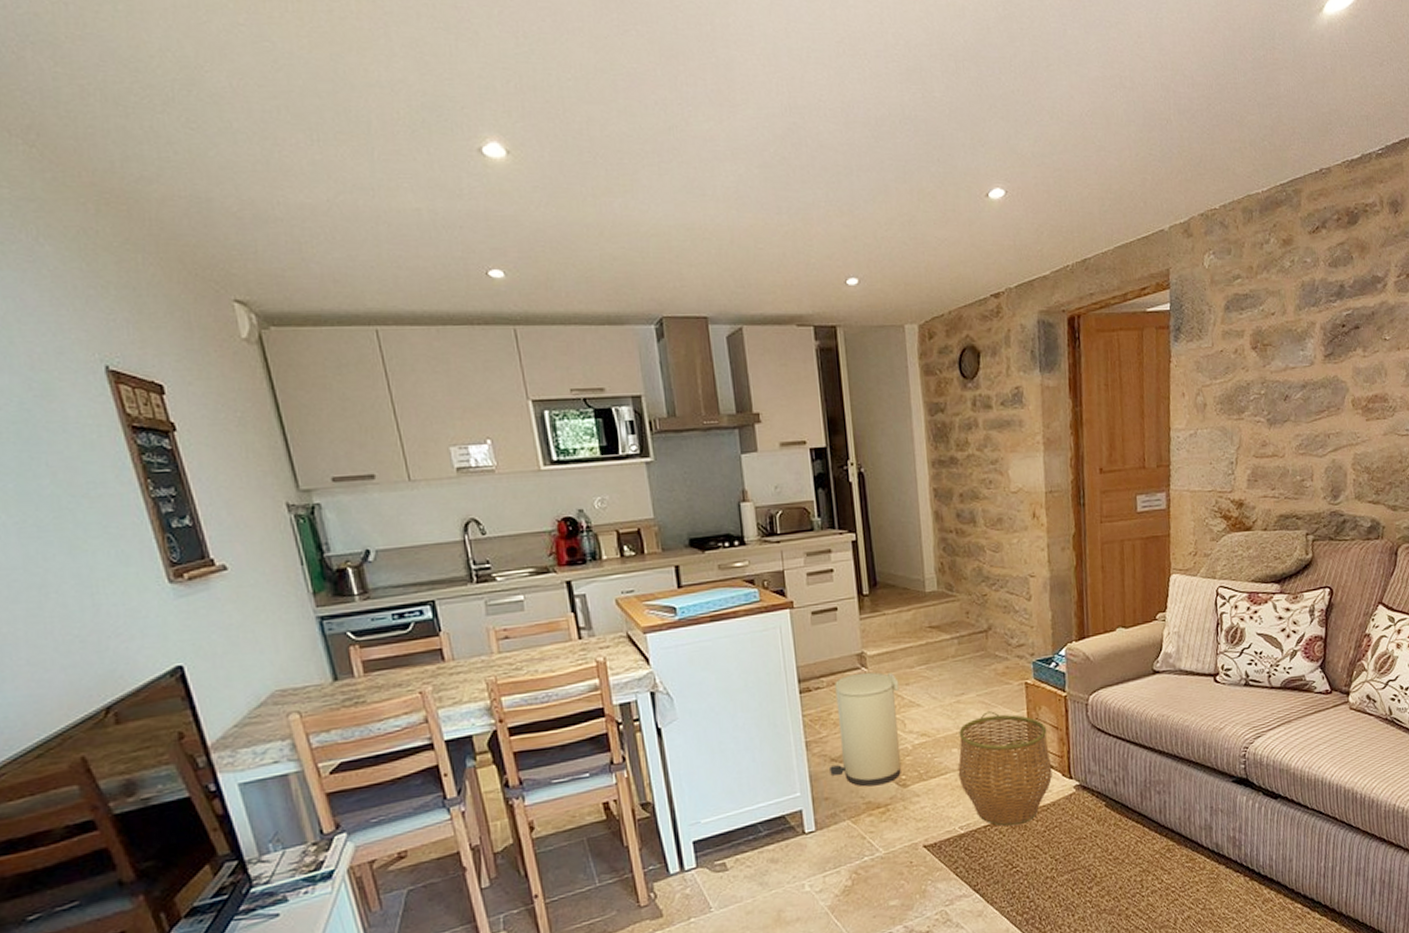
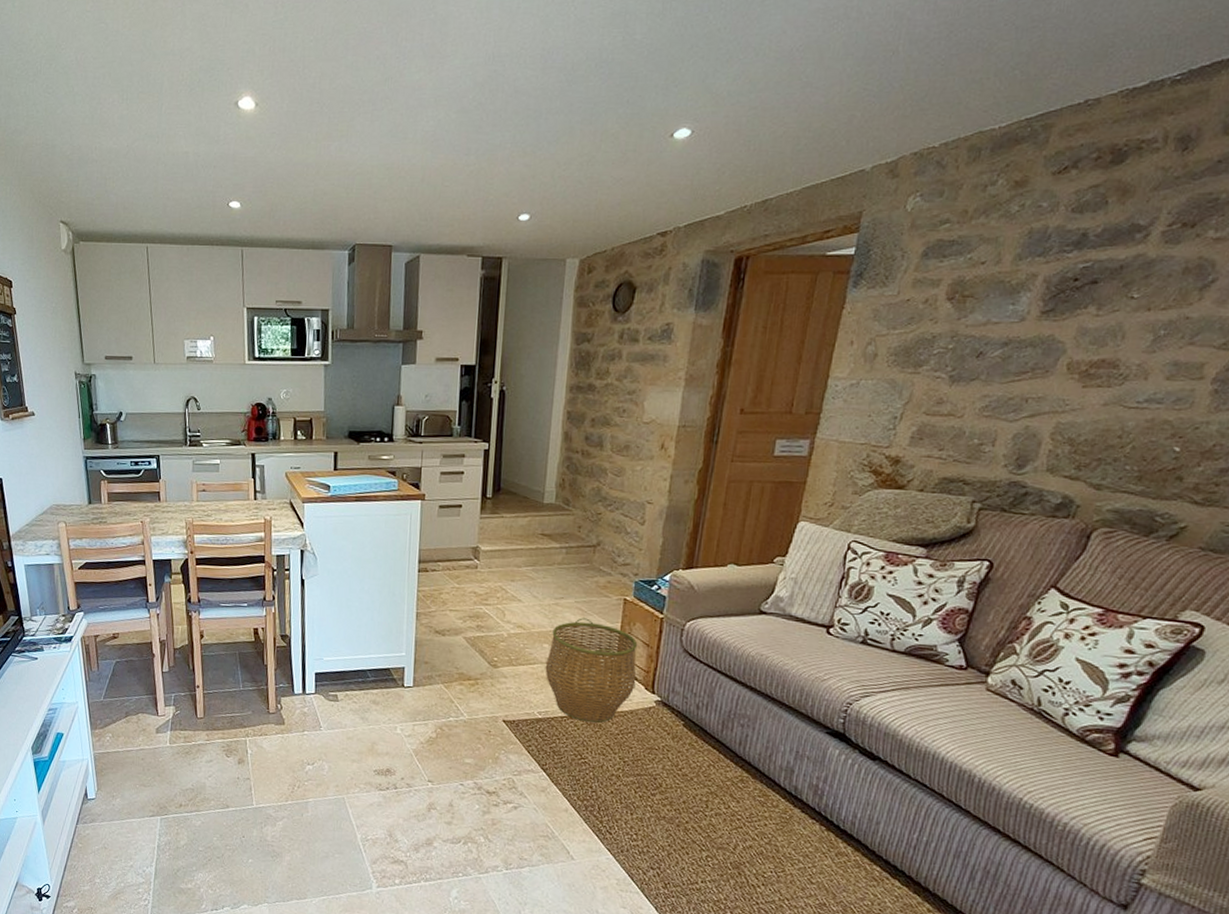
pedal bin: present [830,672,901,787] -> none [433,563,506,662]

